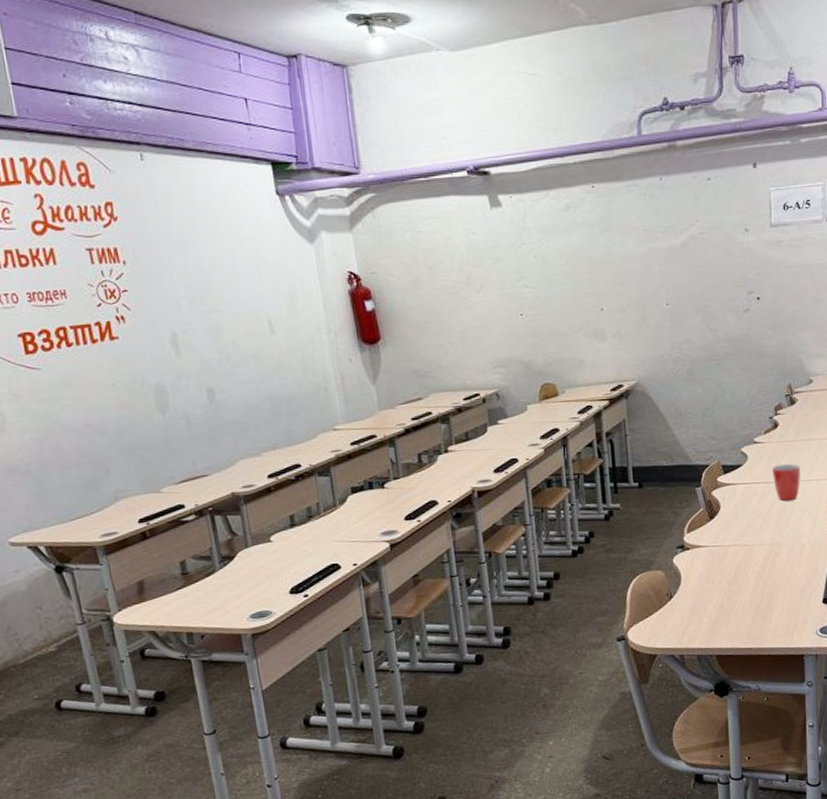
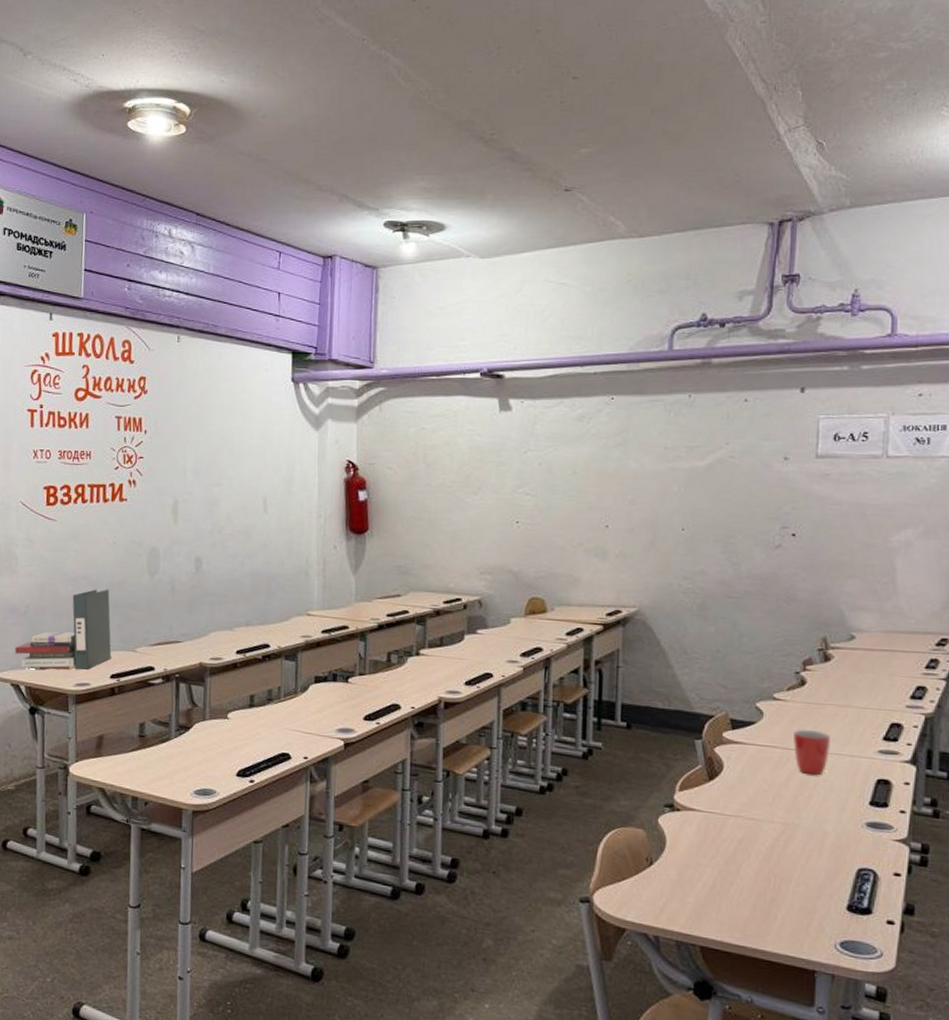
books: none [24,482,99,529] -> present [15,631,77,670]
binder: none [77,433,136,521] -> present [72,589,112,670]

